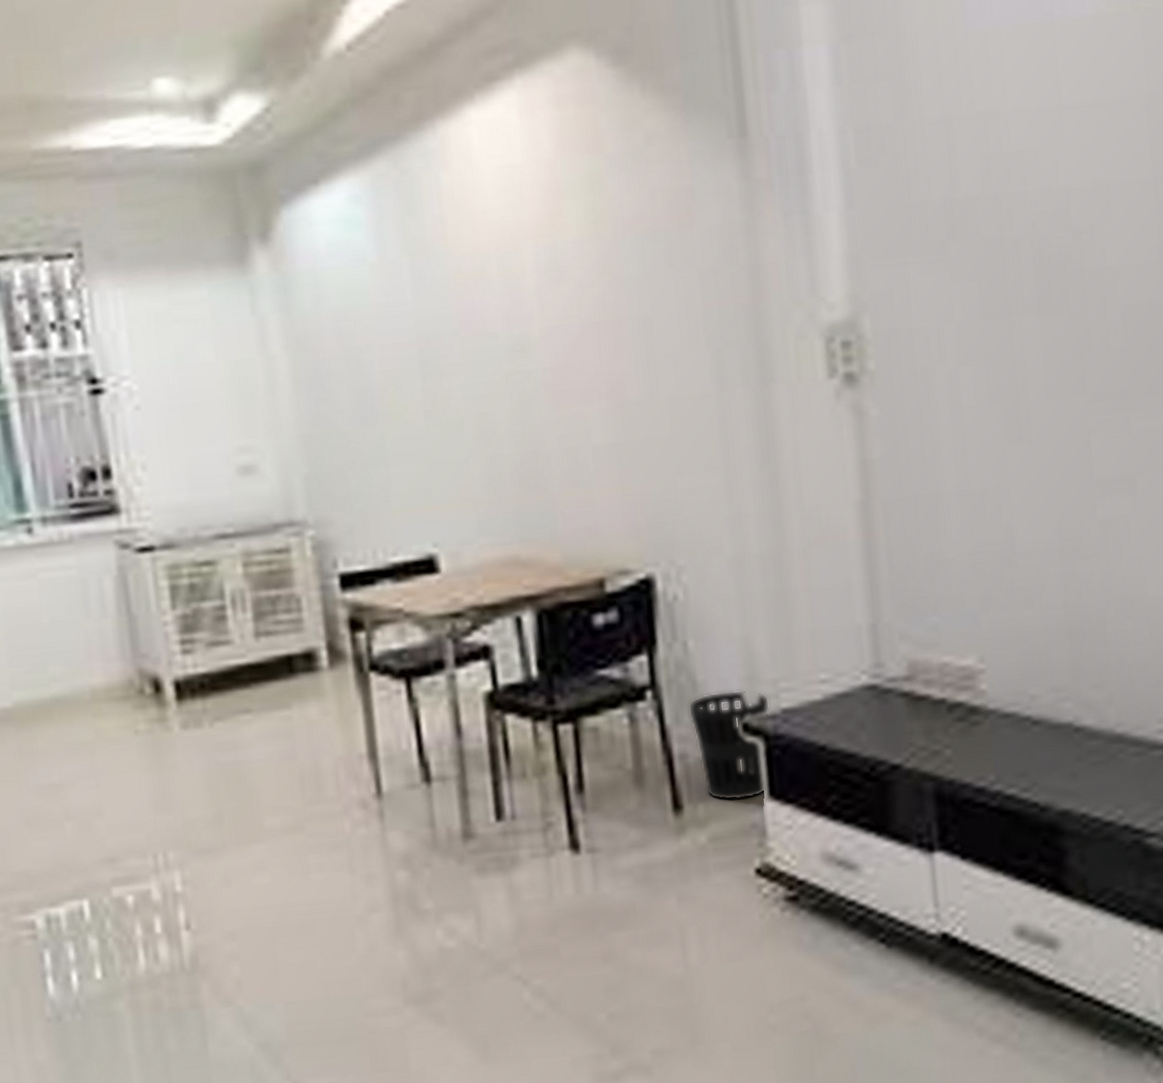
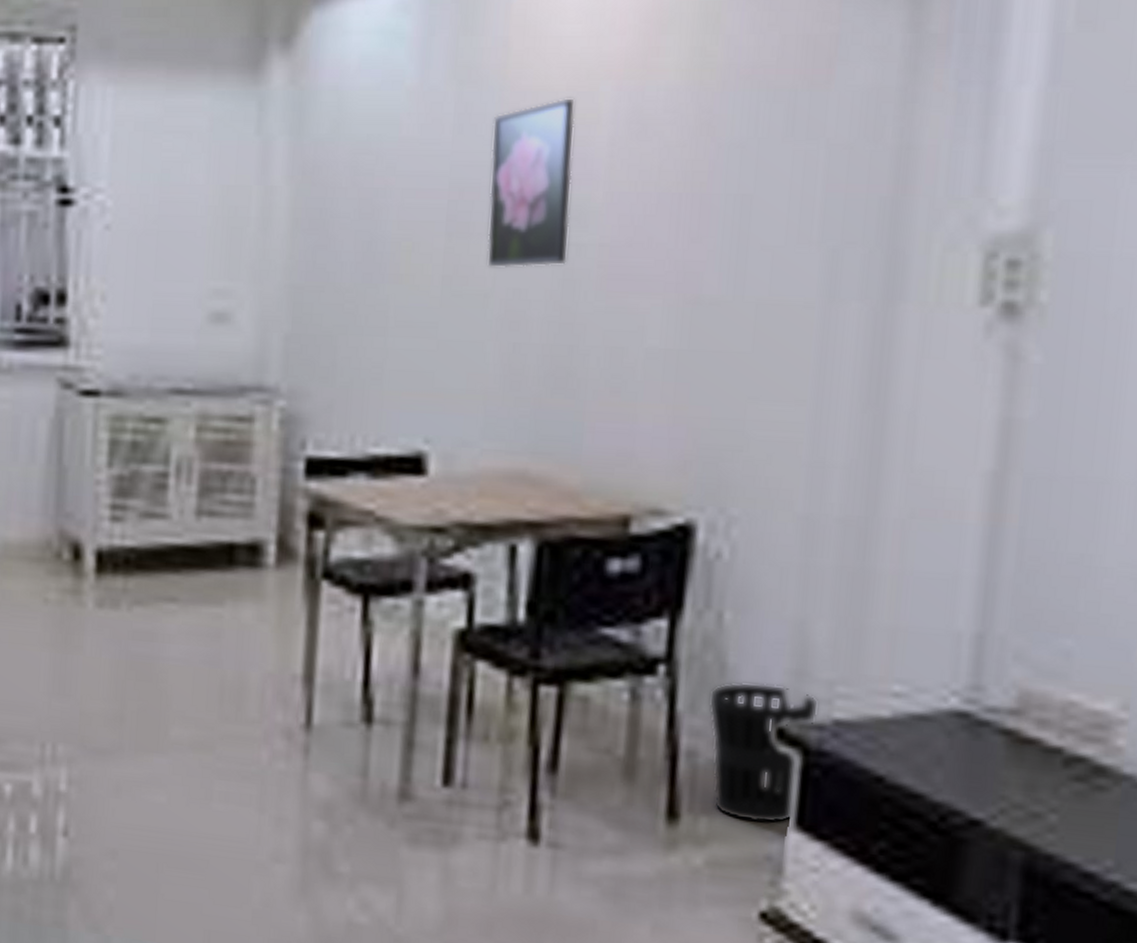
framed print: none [442,256,521,399] -> present [486,97,576,269]

